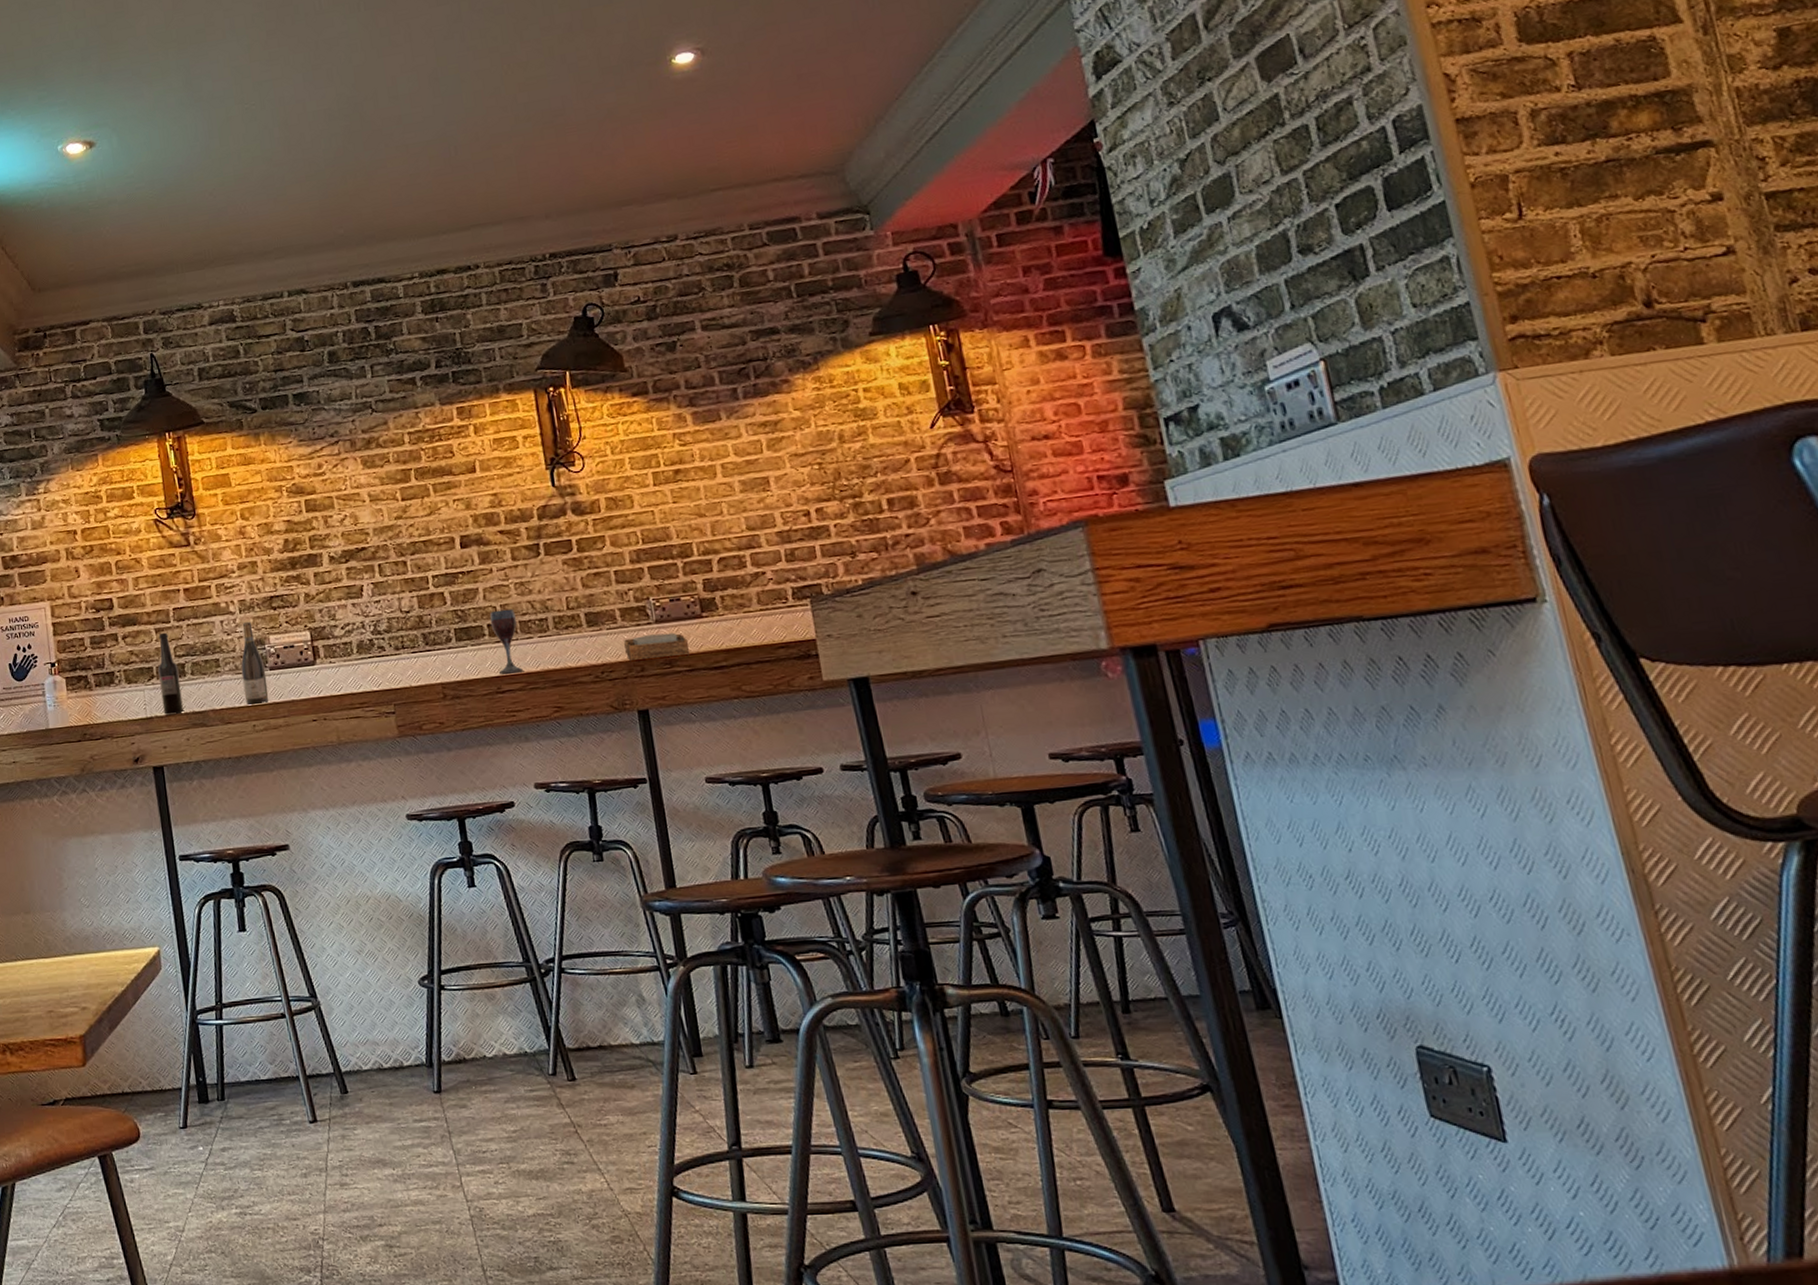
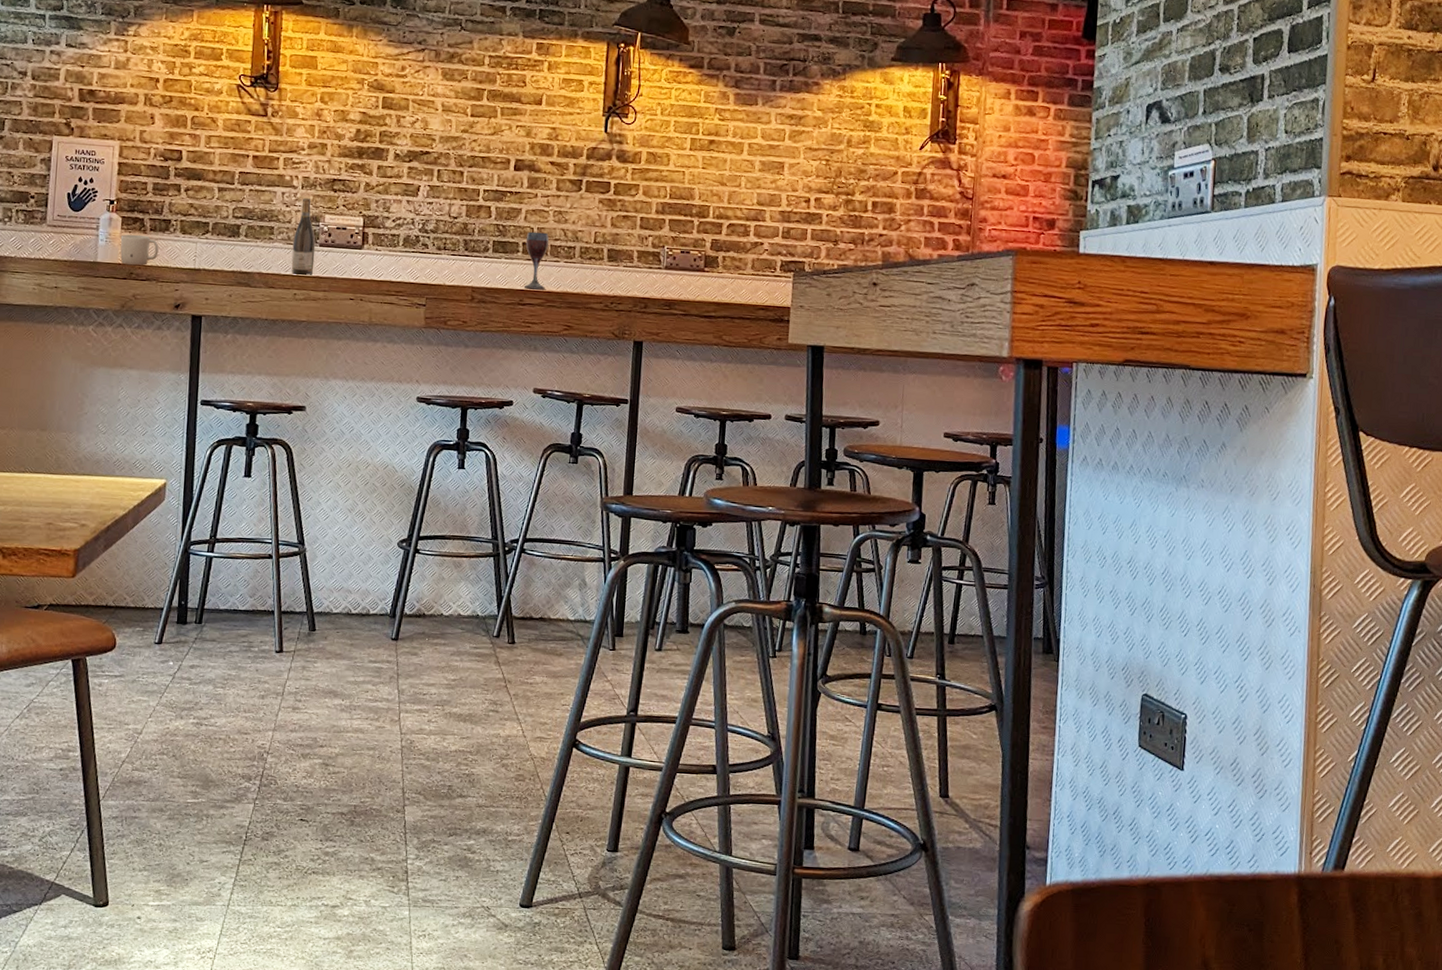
mug: none [67,692,108,727] -> present [120,234,159,266]
beer bottle: present [157,632,184,716] -> none [211,192,234,271]
napkin holder: present [624,632,689,663] -> none [635,277,688,303]

